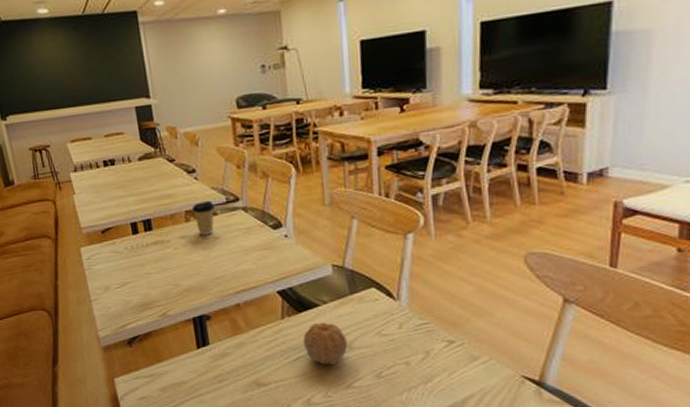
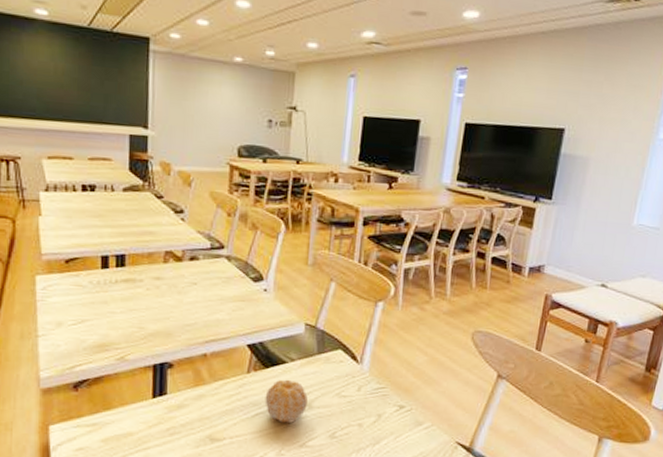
coffee cup: present [191,201,215,235] -> none [172,244,197,279]

